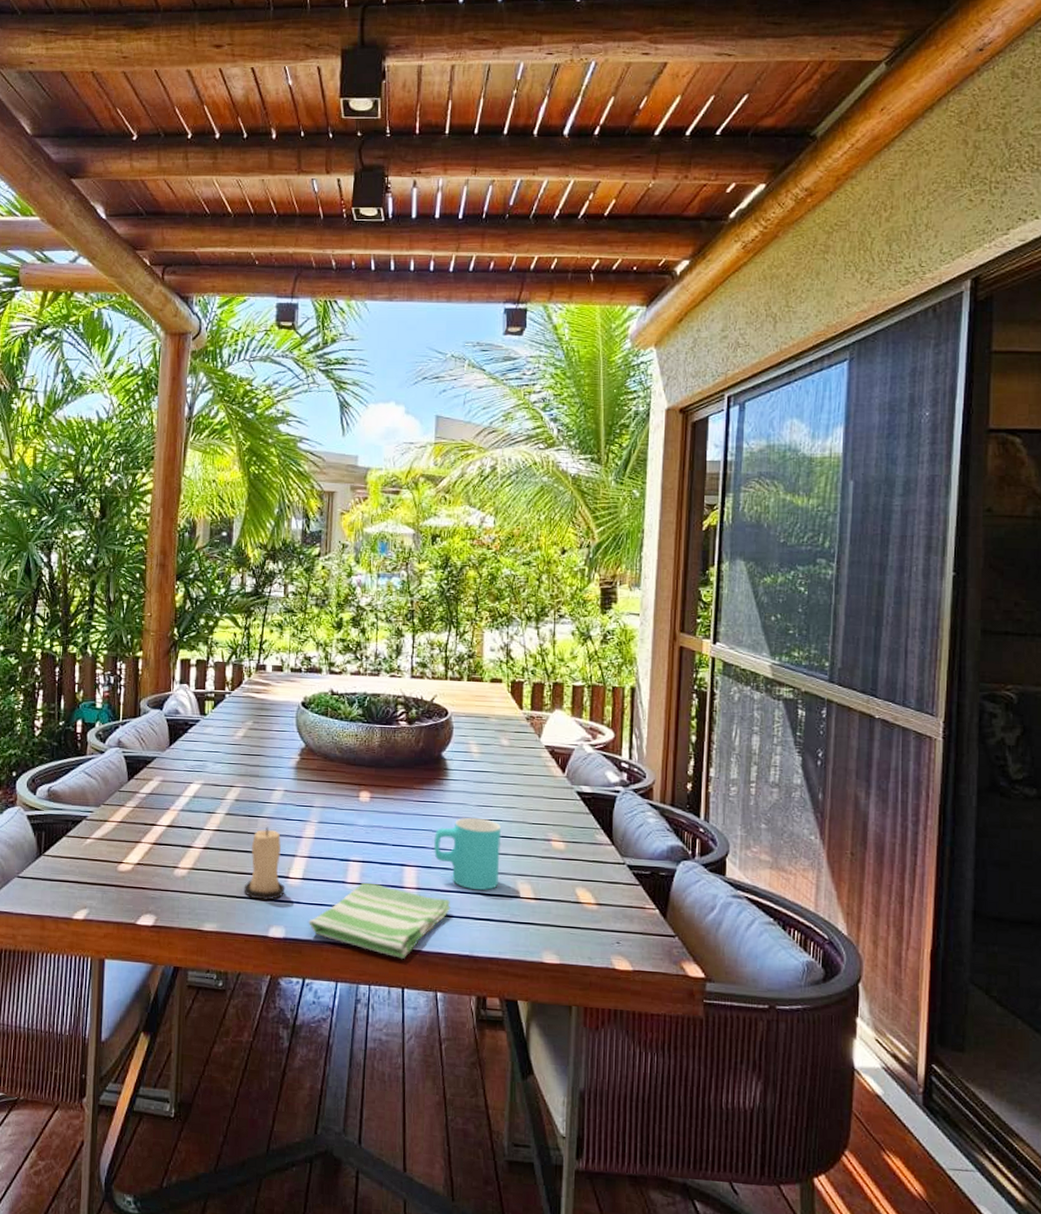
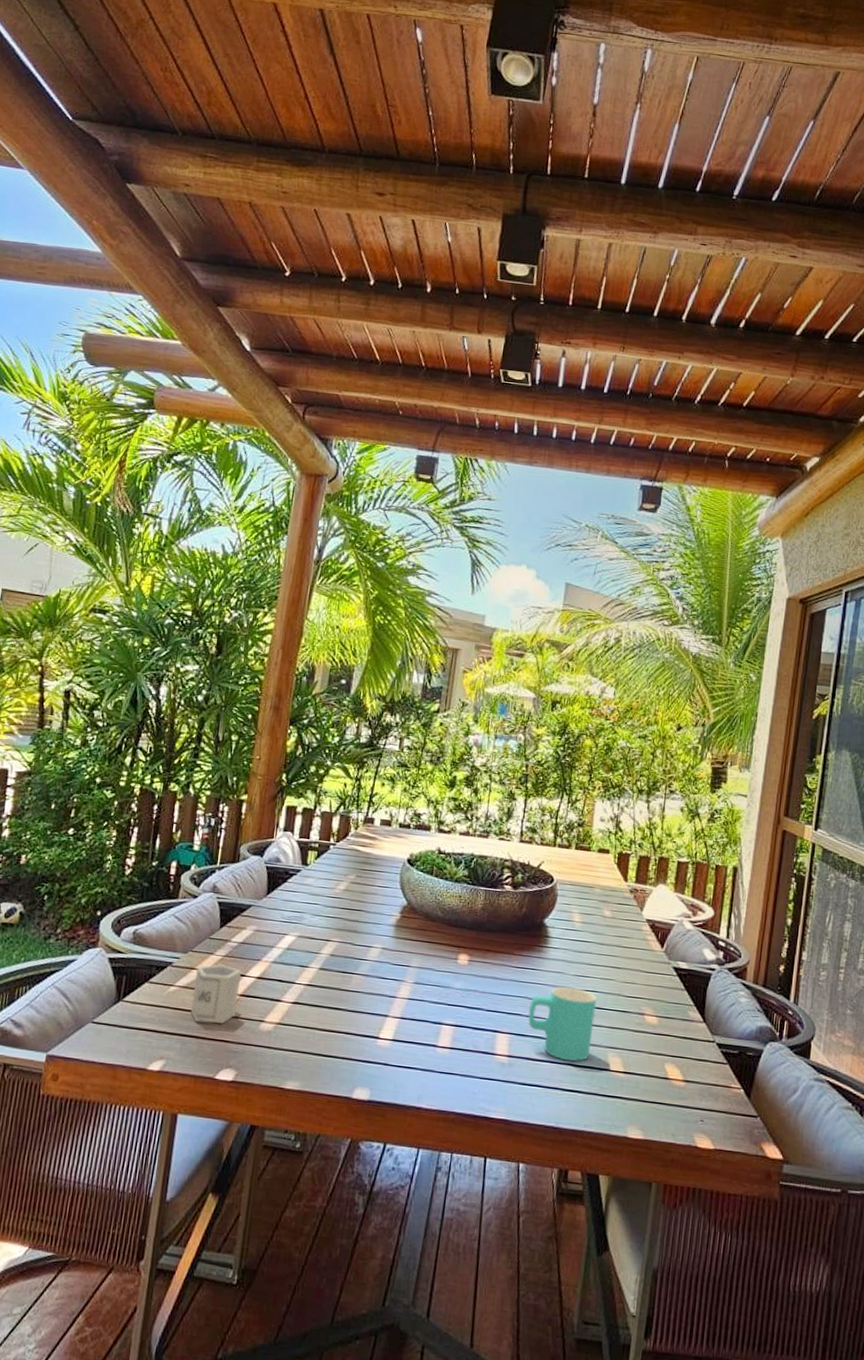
cup: none [107,815,152,872] -> present [190,964,241,1024]
candle: present [243,826,286,900] -> none [330,984,375,1061]
dish towel: present [308,882,451,959] -> none [395,1047,541,1127]

